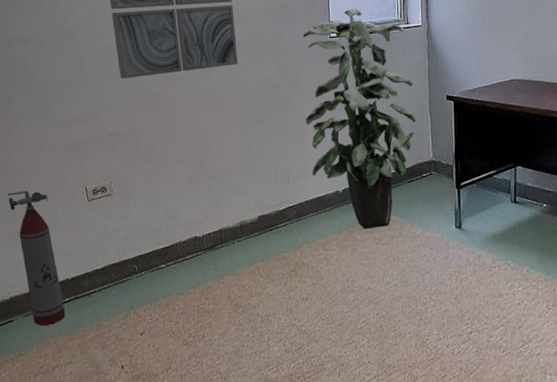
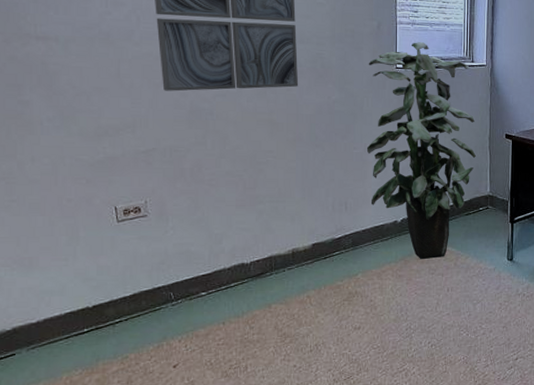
fire extinguisher: present [8,190,66,326] -> none [15,207,83,360]

